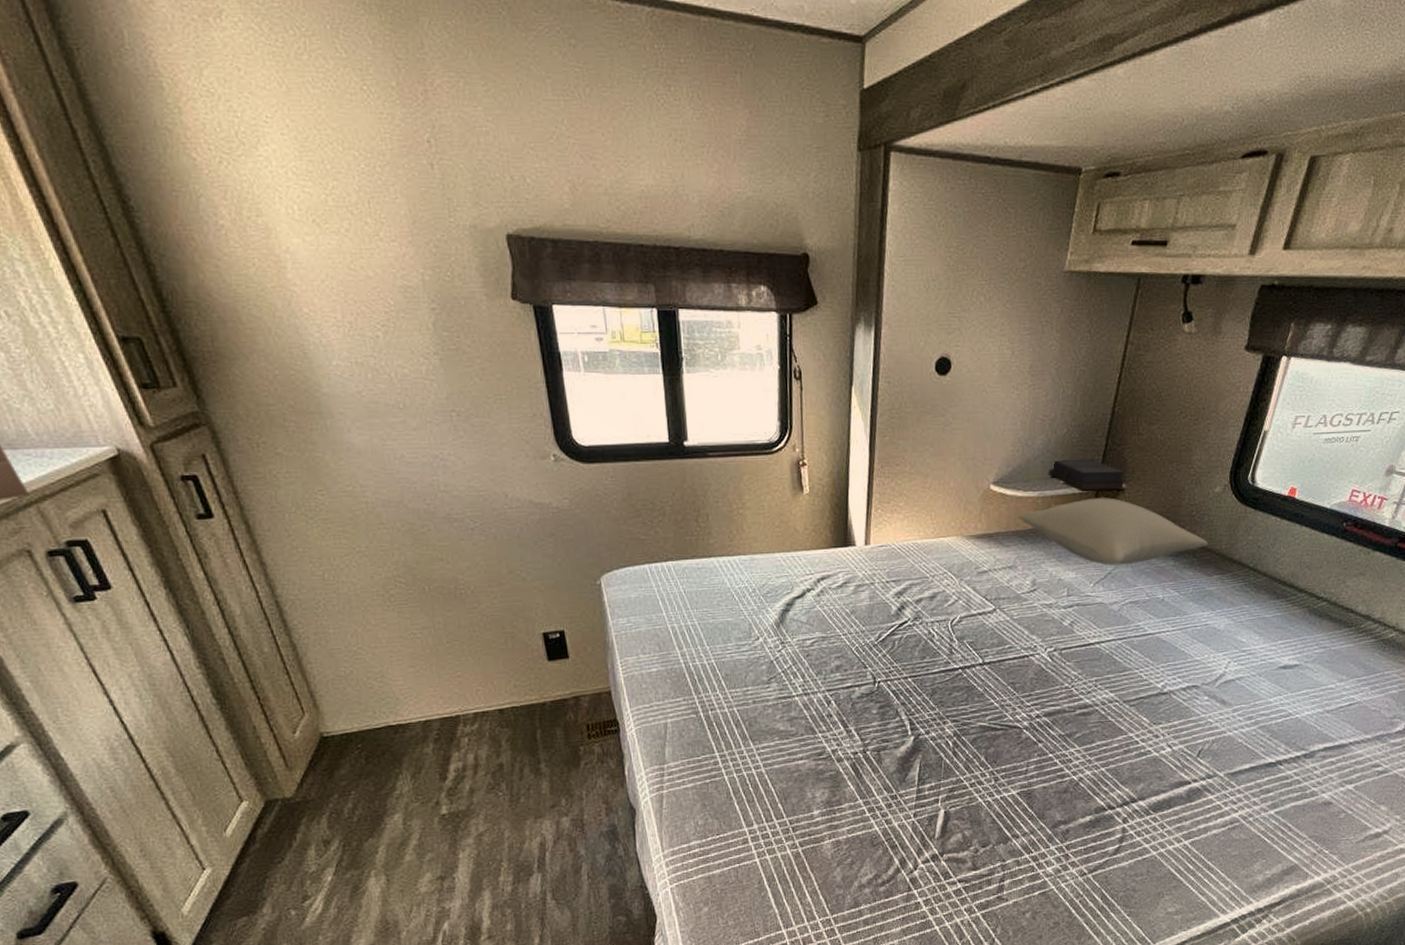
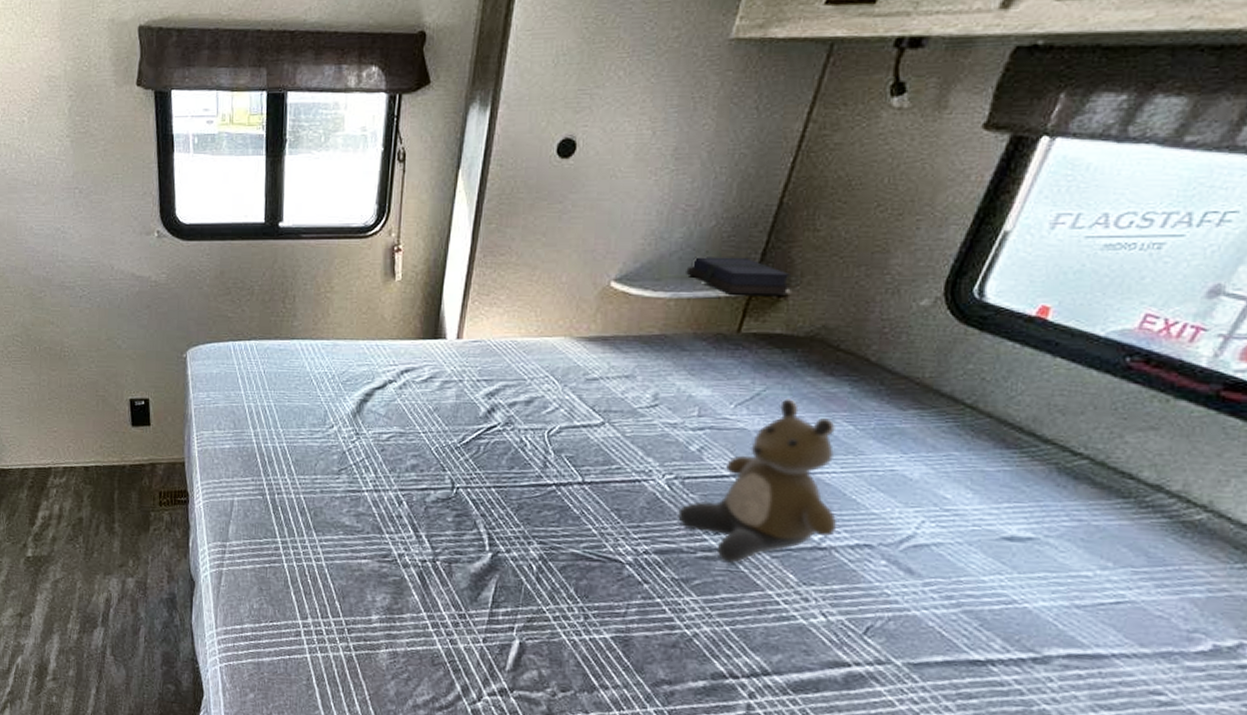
pillow: present [1017,498,1208,566] -> none [641,304,904,386]
bear: none [1059,575,1173,715] -> present [678,399,838,563]

